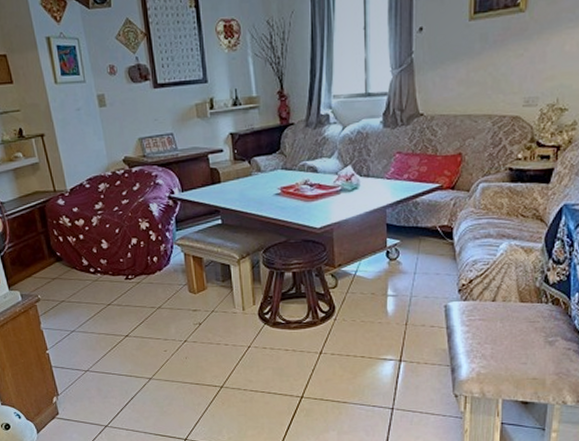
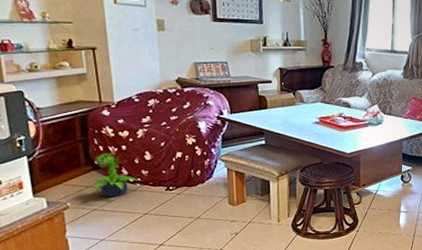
potted plant: none [54,243,98,289] -> present [88,152,138,197]

